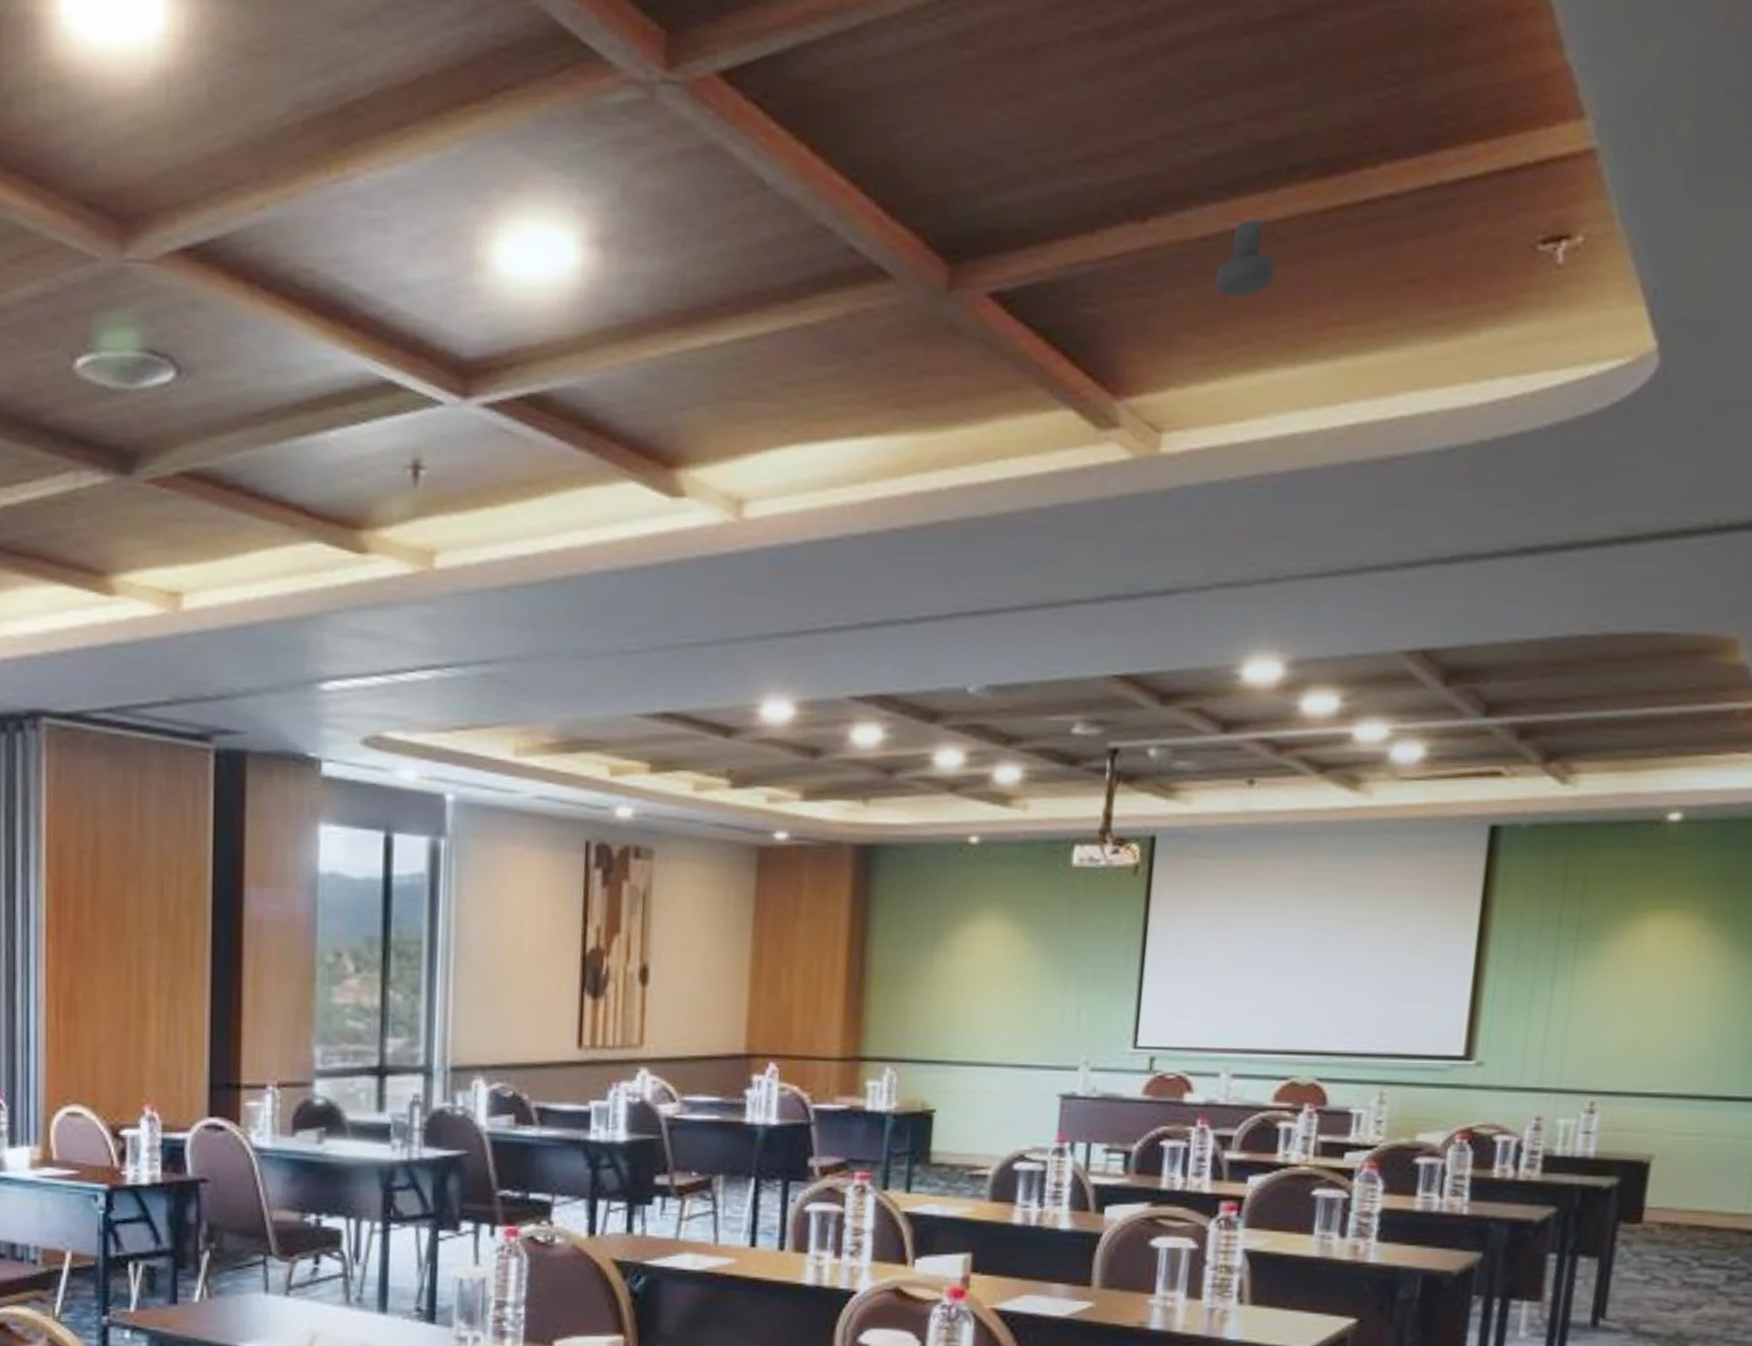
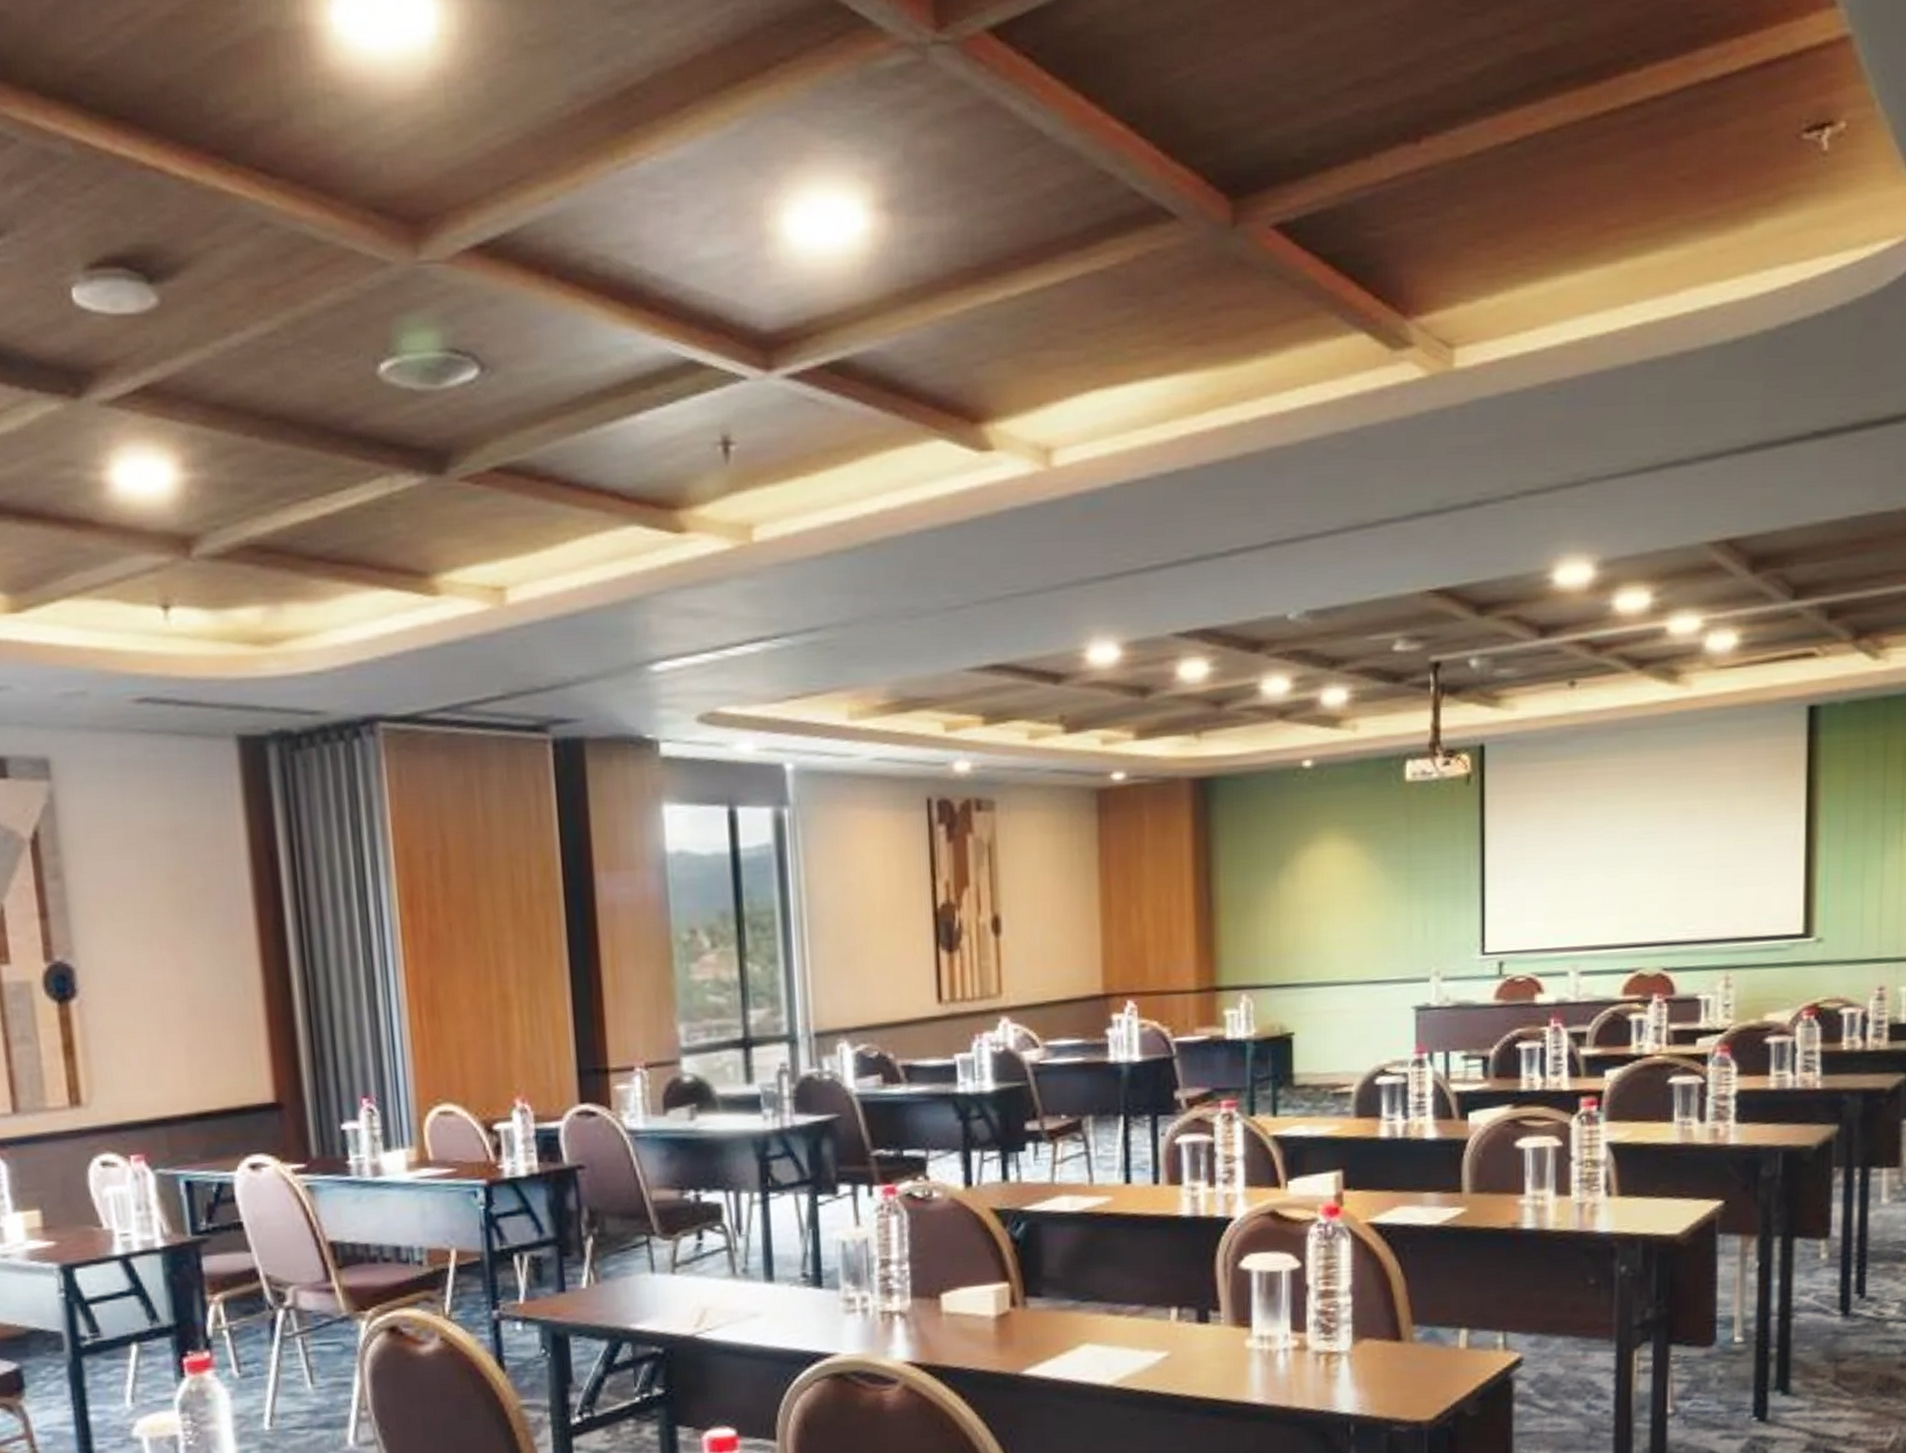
security camera: present [1215,218,1276,297] -> none [1493,130,1550,210]

